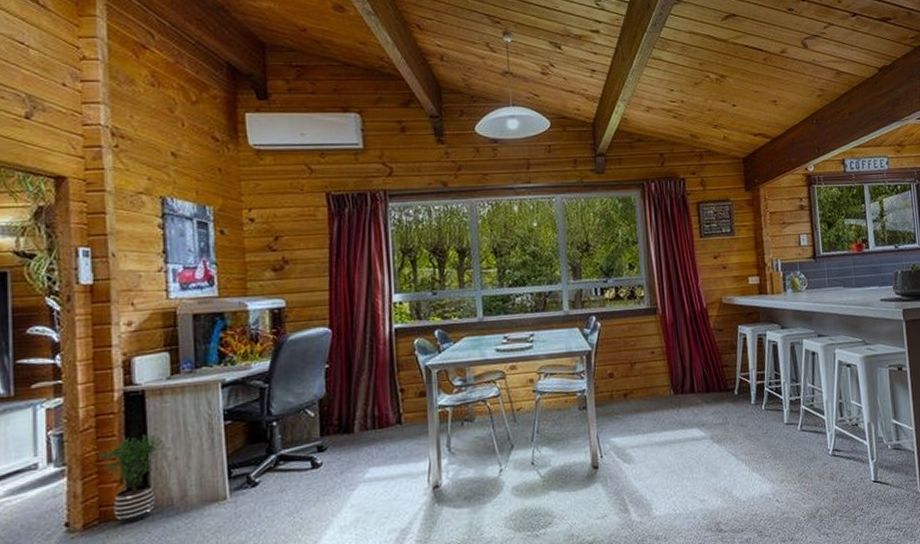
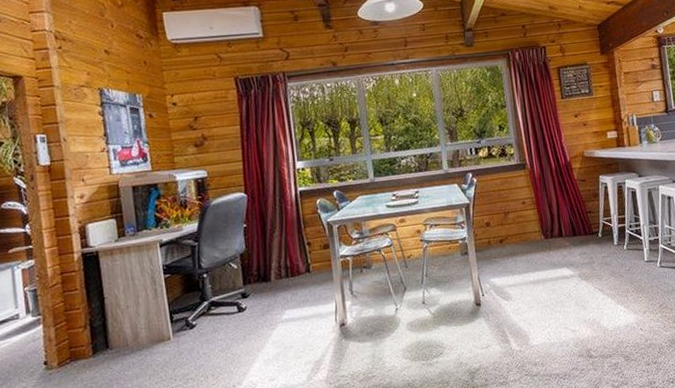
potted plant: present [97,434,172,524] -> none [64,287,124,362]

